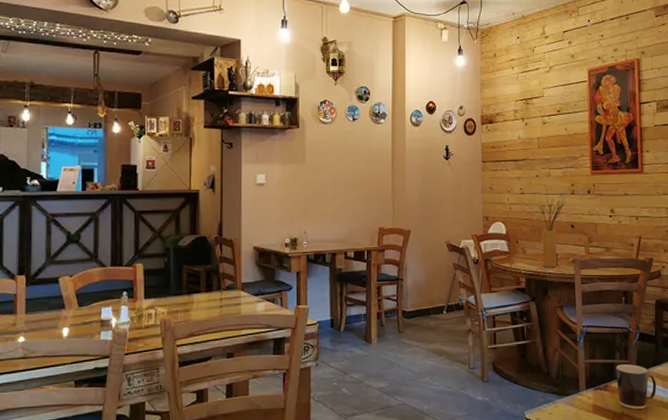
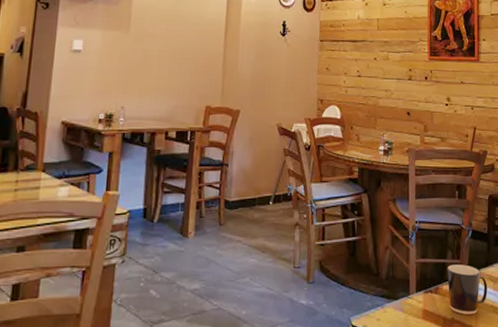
vase: present [539,195,566,269] -> none [376,79,403,159]

